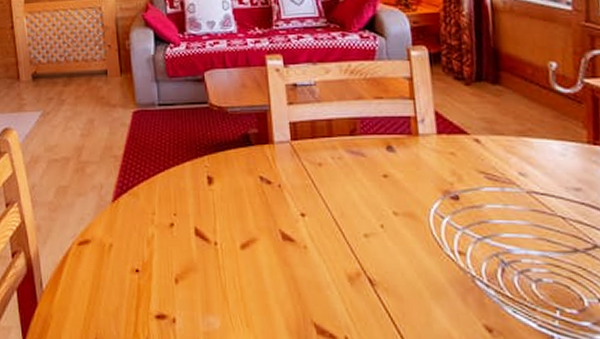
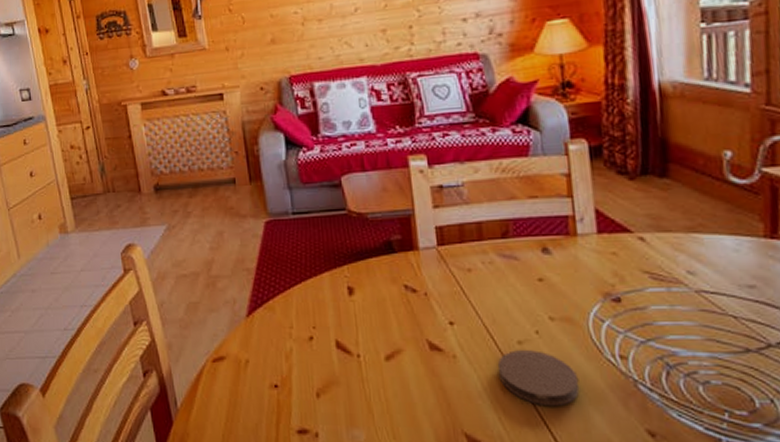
coaster: none [345,243,422,300] -> present [497,350,580,407]

